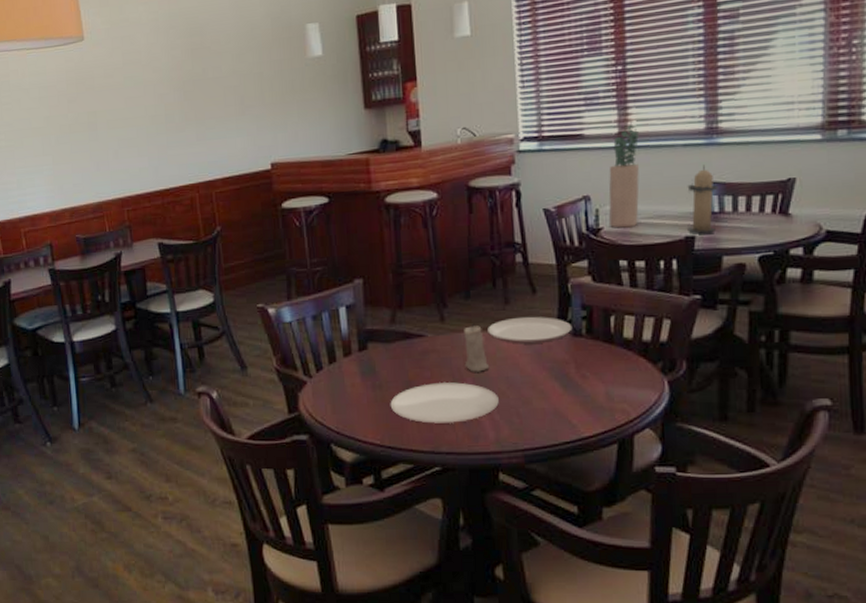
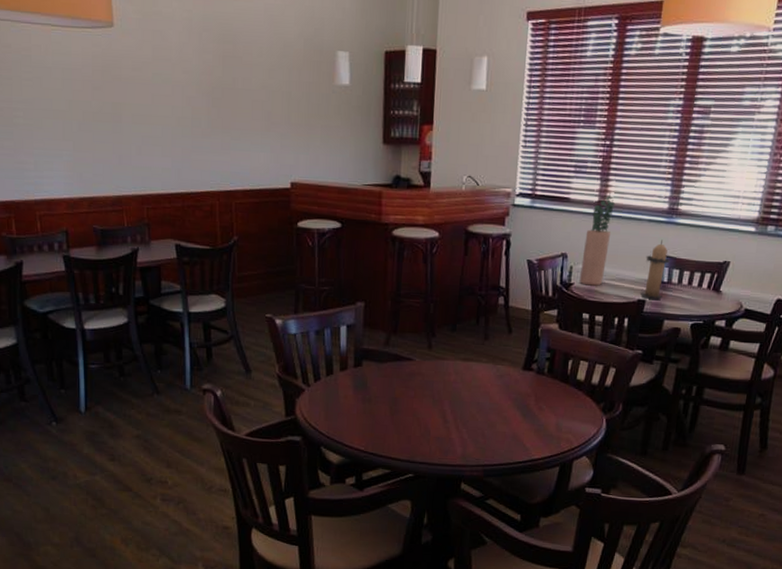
plate: present [390,382,499,424] -> none [376,402,469,438]
candle: present [464,323,490,372] -> none [444,353,465,396]
plate: present [488,316,573,344] -> none [467,352,537,377]

